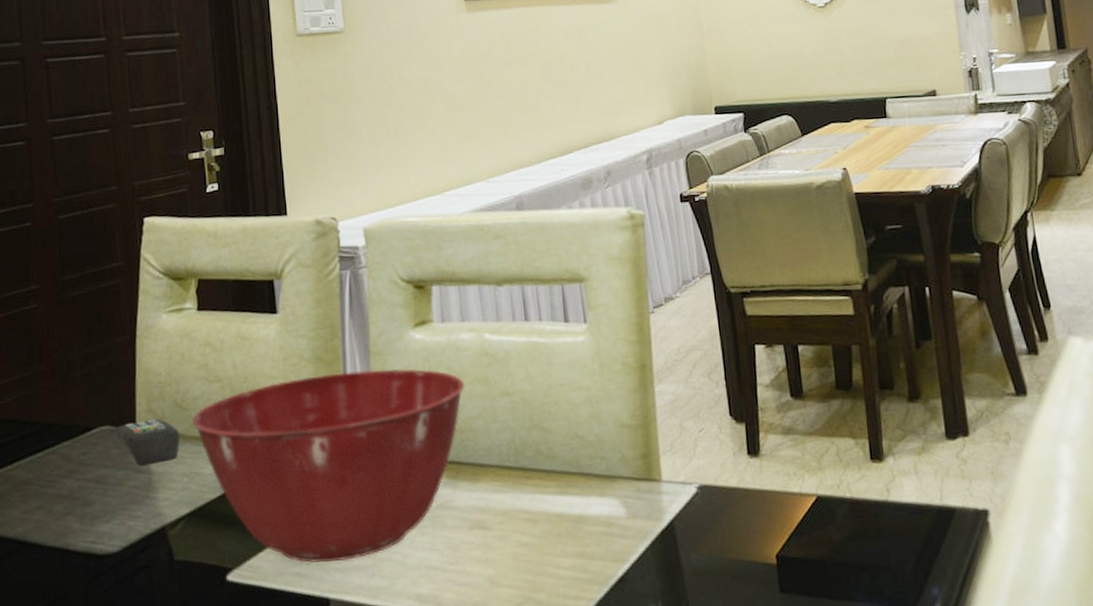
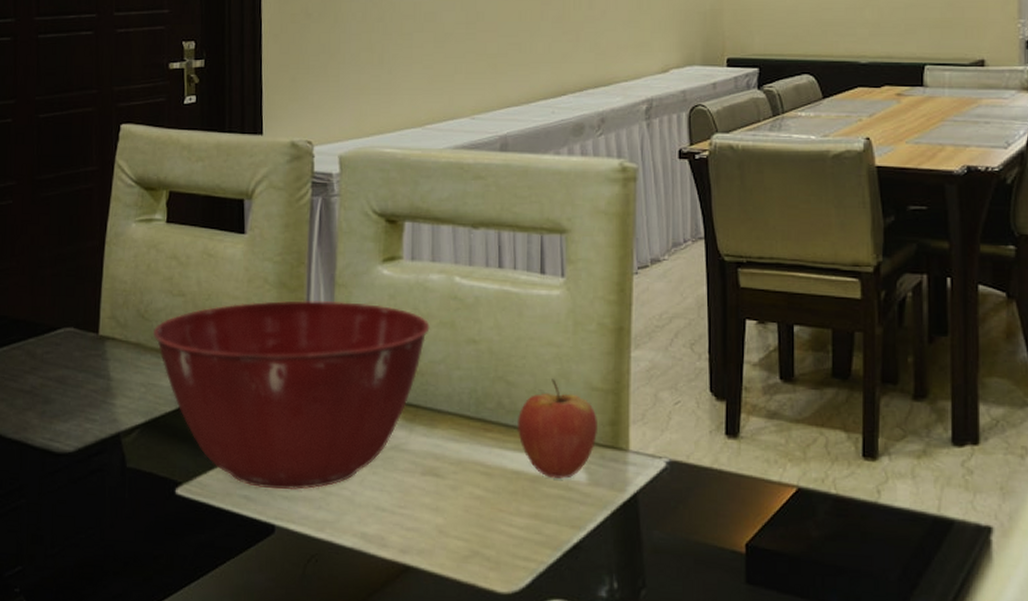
remote control: present [116,418,180,466] -> none [79,326,140,371]
fruit: none [556,421,631,516] -> present [518,379,597,479]

